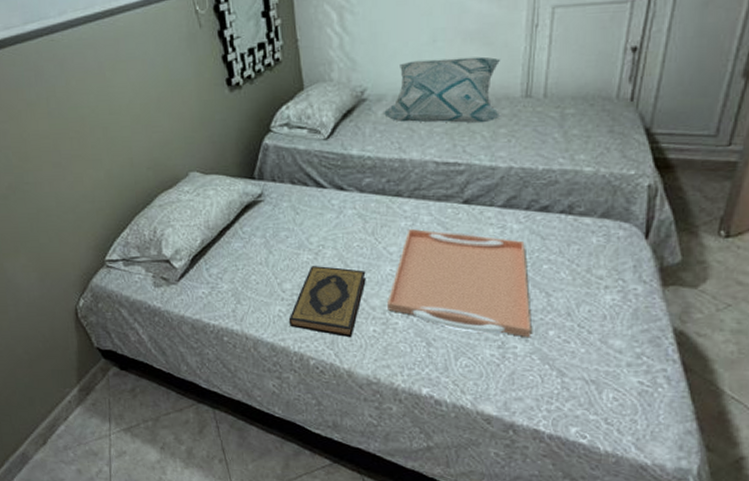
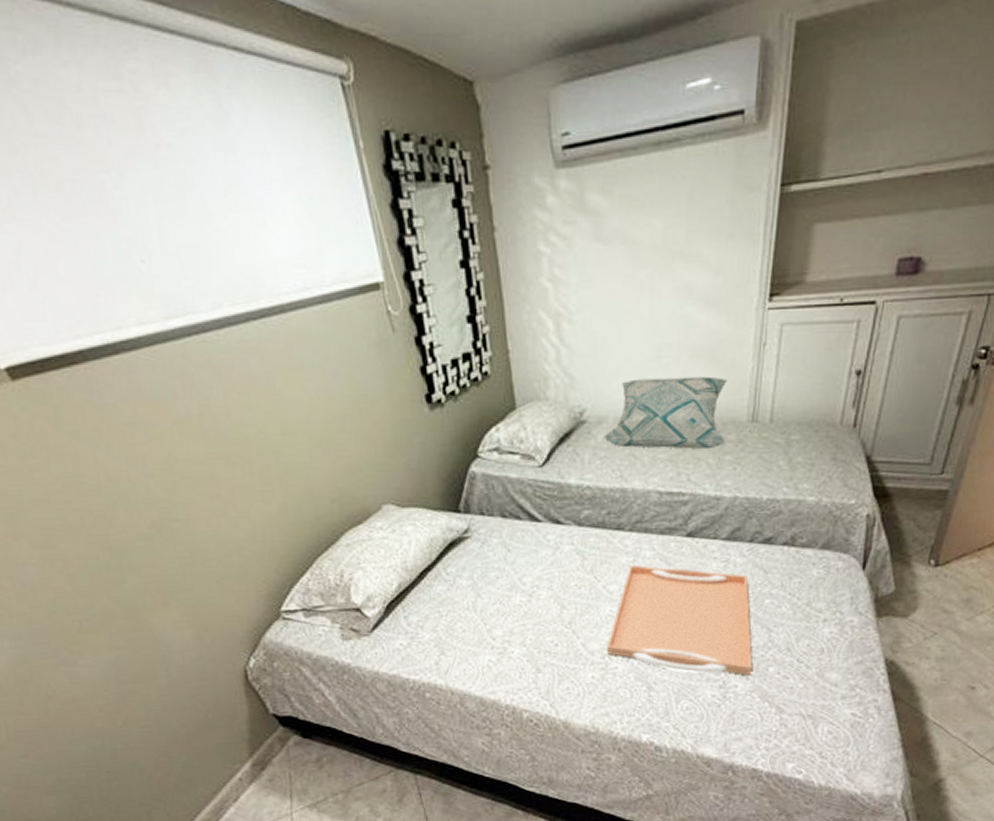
hardback book: present [288,266,366,338] -> none [499,609,584,686]

